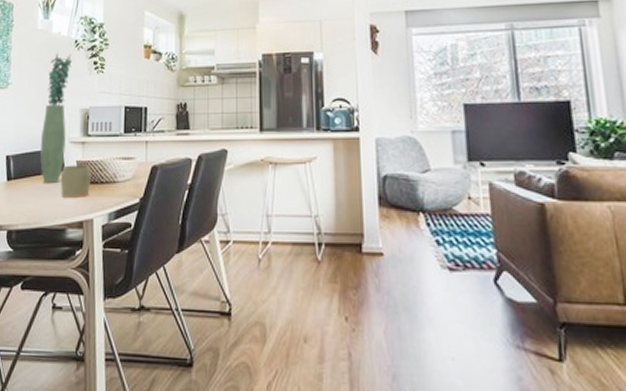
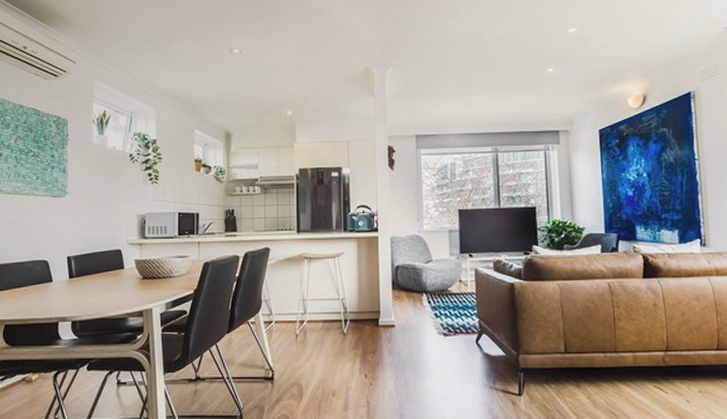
vase: present [40,52,72,184] -> none [100,165,127,280]
mug: present [61,165,91,198] -> none [121,263,149,291]

